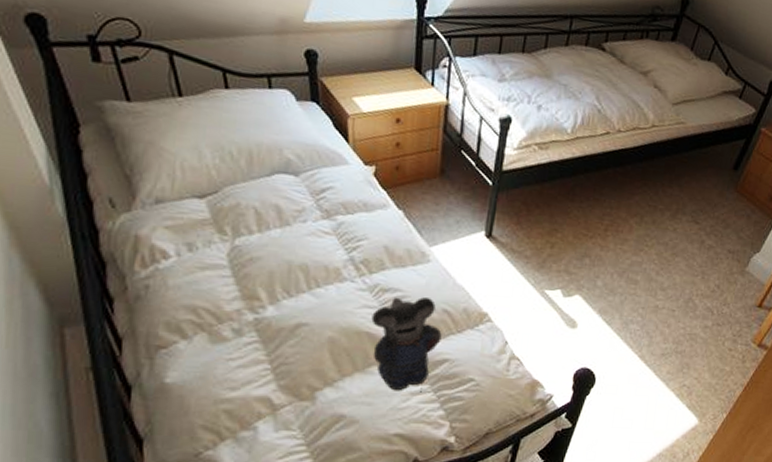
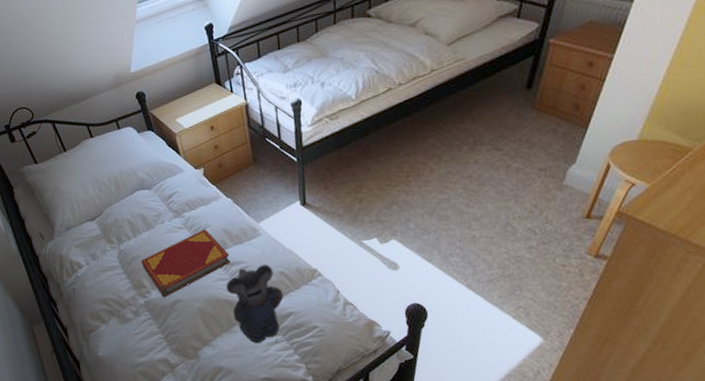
hardback book: none [261,240,386,318] -> present [141,229,231,298]

